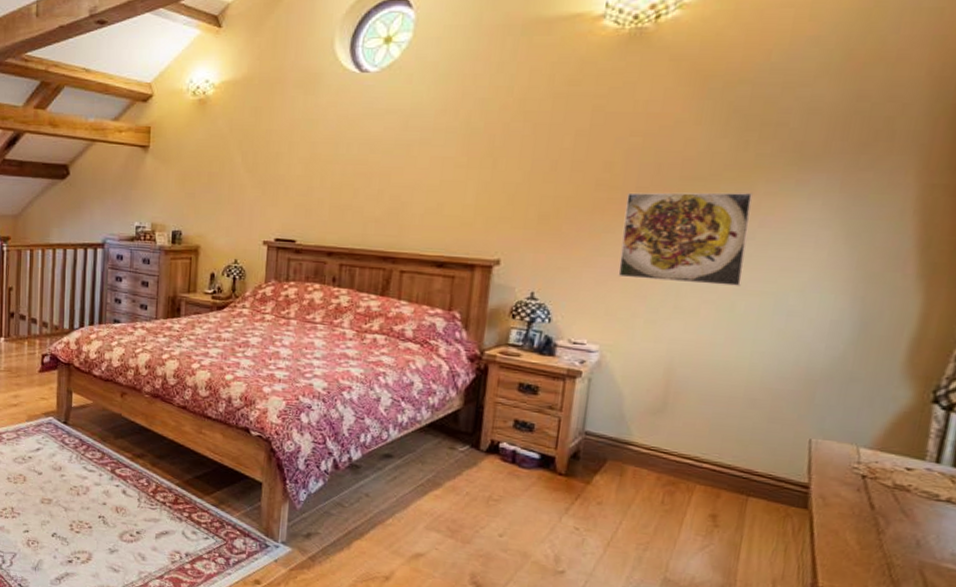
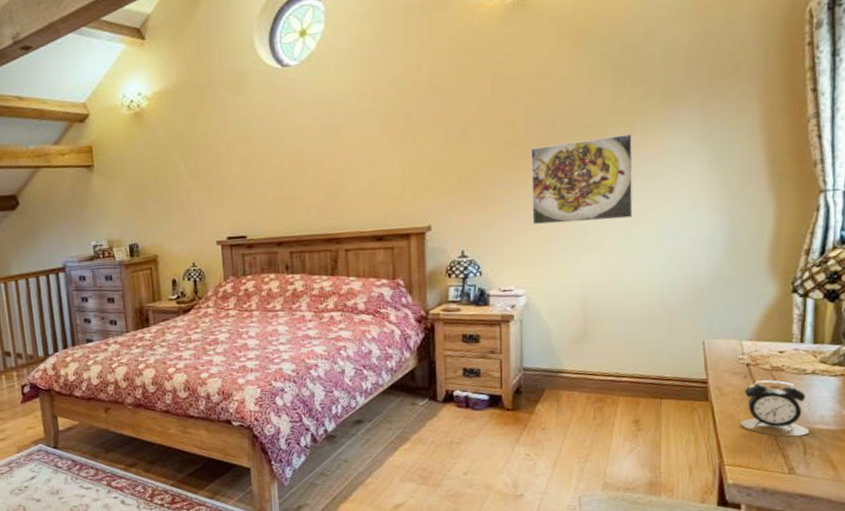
alarm clock: none [844,497,936,573] -> present [740,380,809,437]

